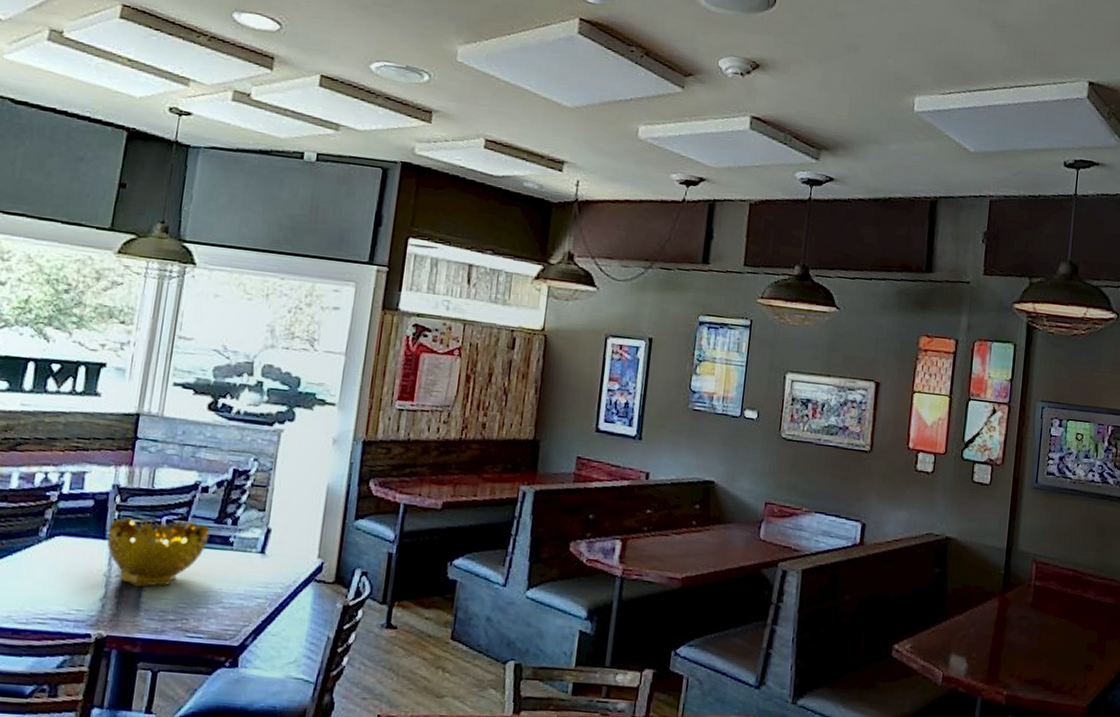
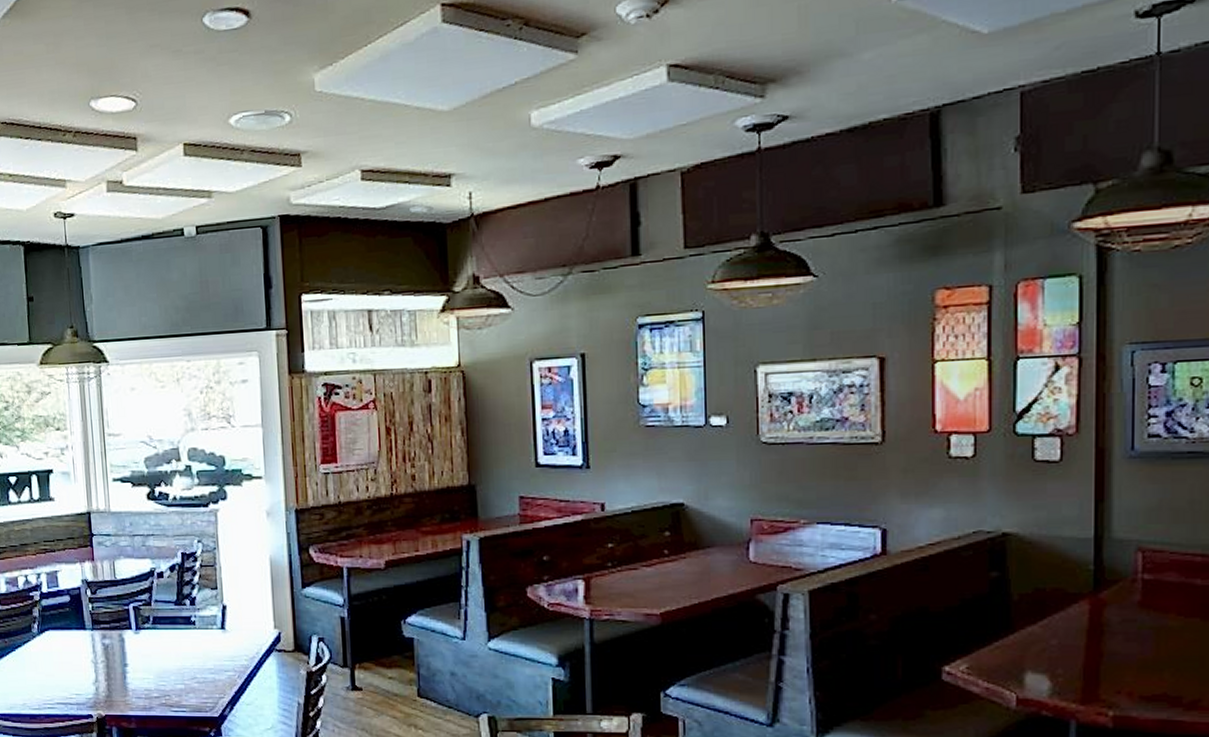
decorative bowl: present [107,517,210,587] -> none [87,606,173,670]

